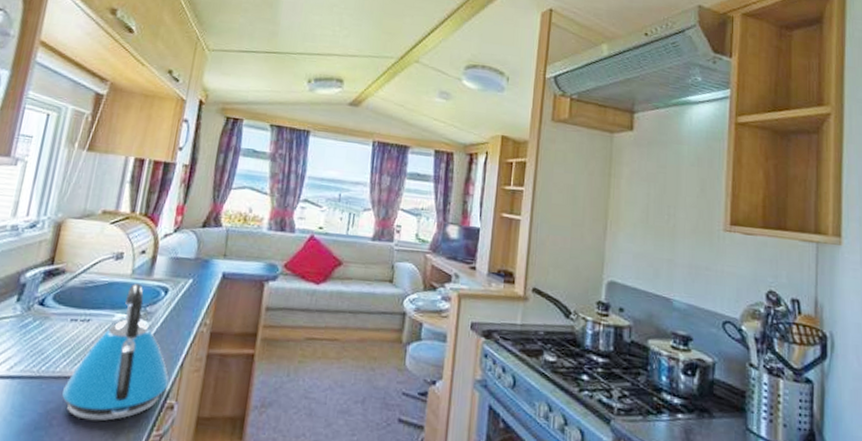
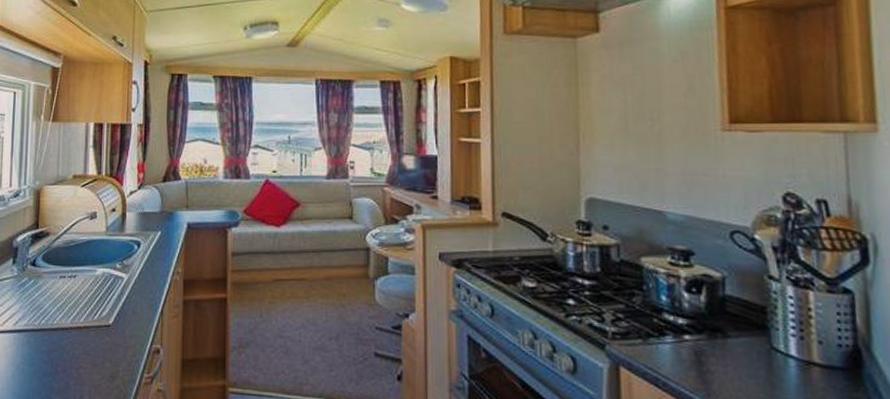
kettle: present [62,283,169,422] -> none [62,240,152,367]

